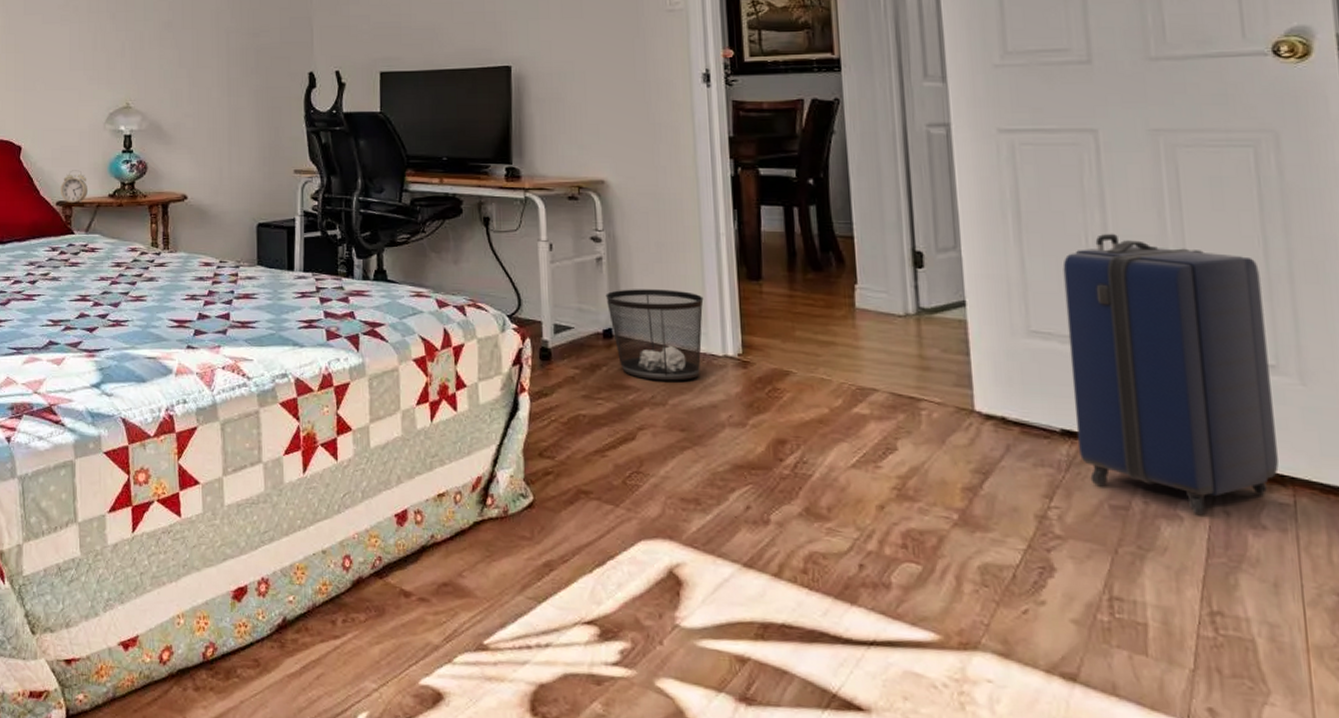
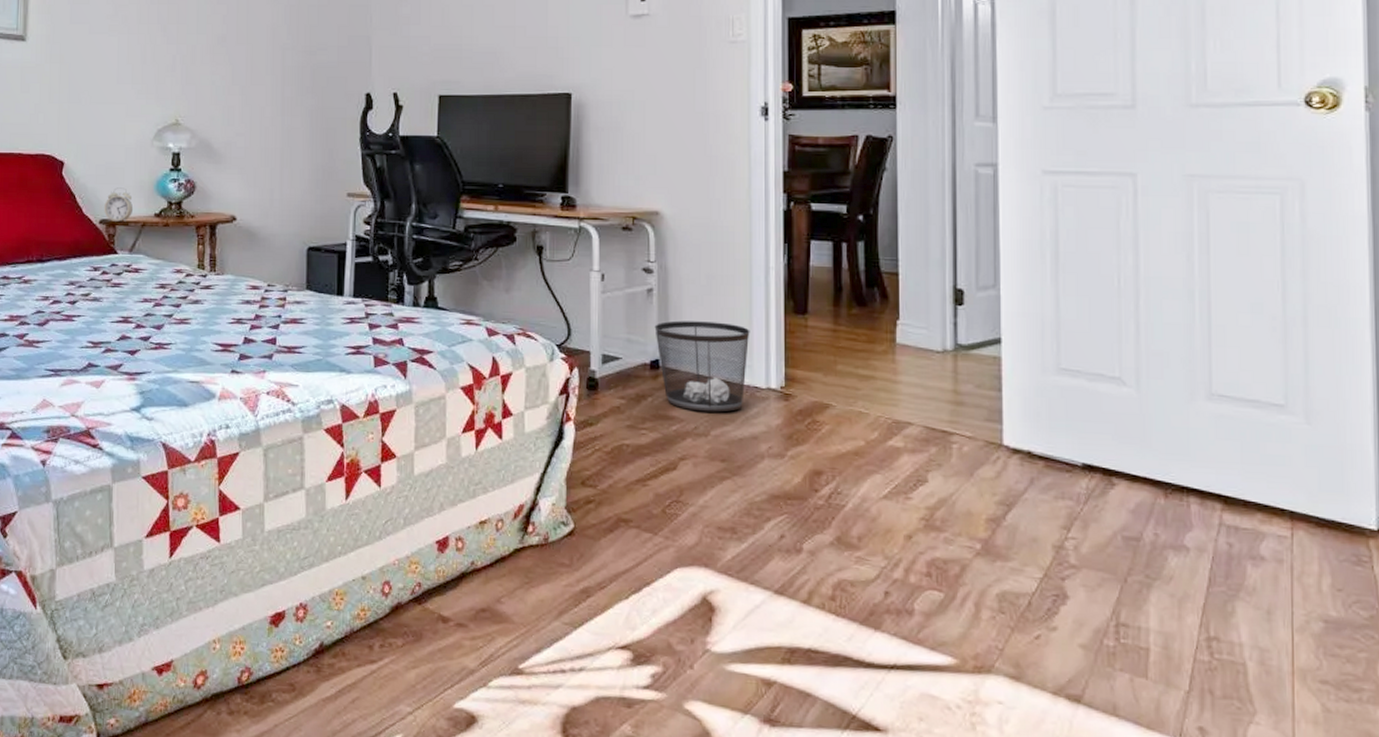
suitcase: present [1062,233,1279,515] -> none [1095,275,1280,546]

